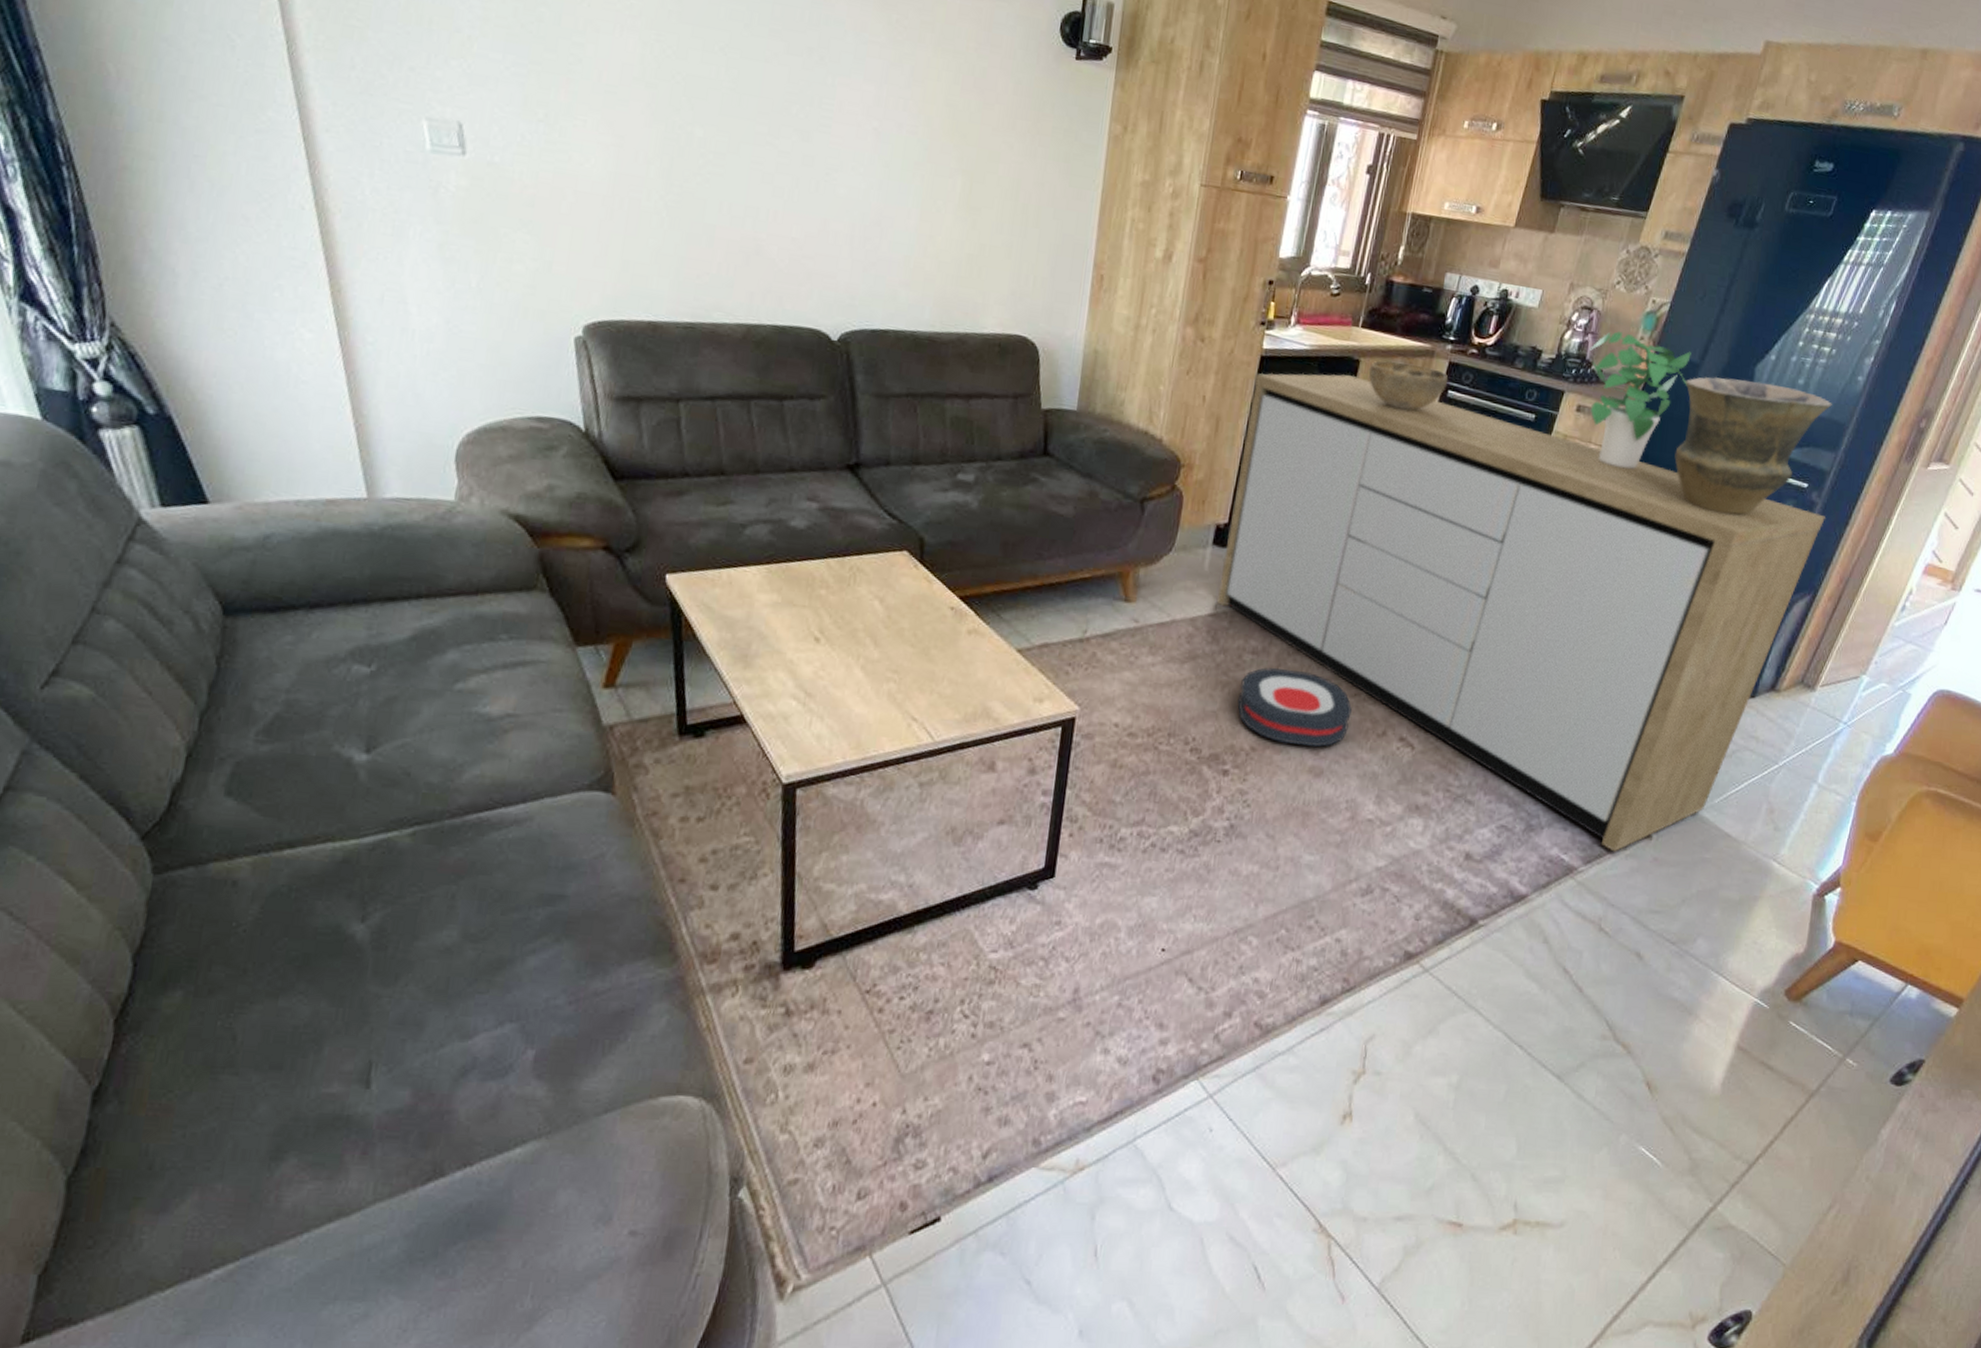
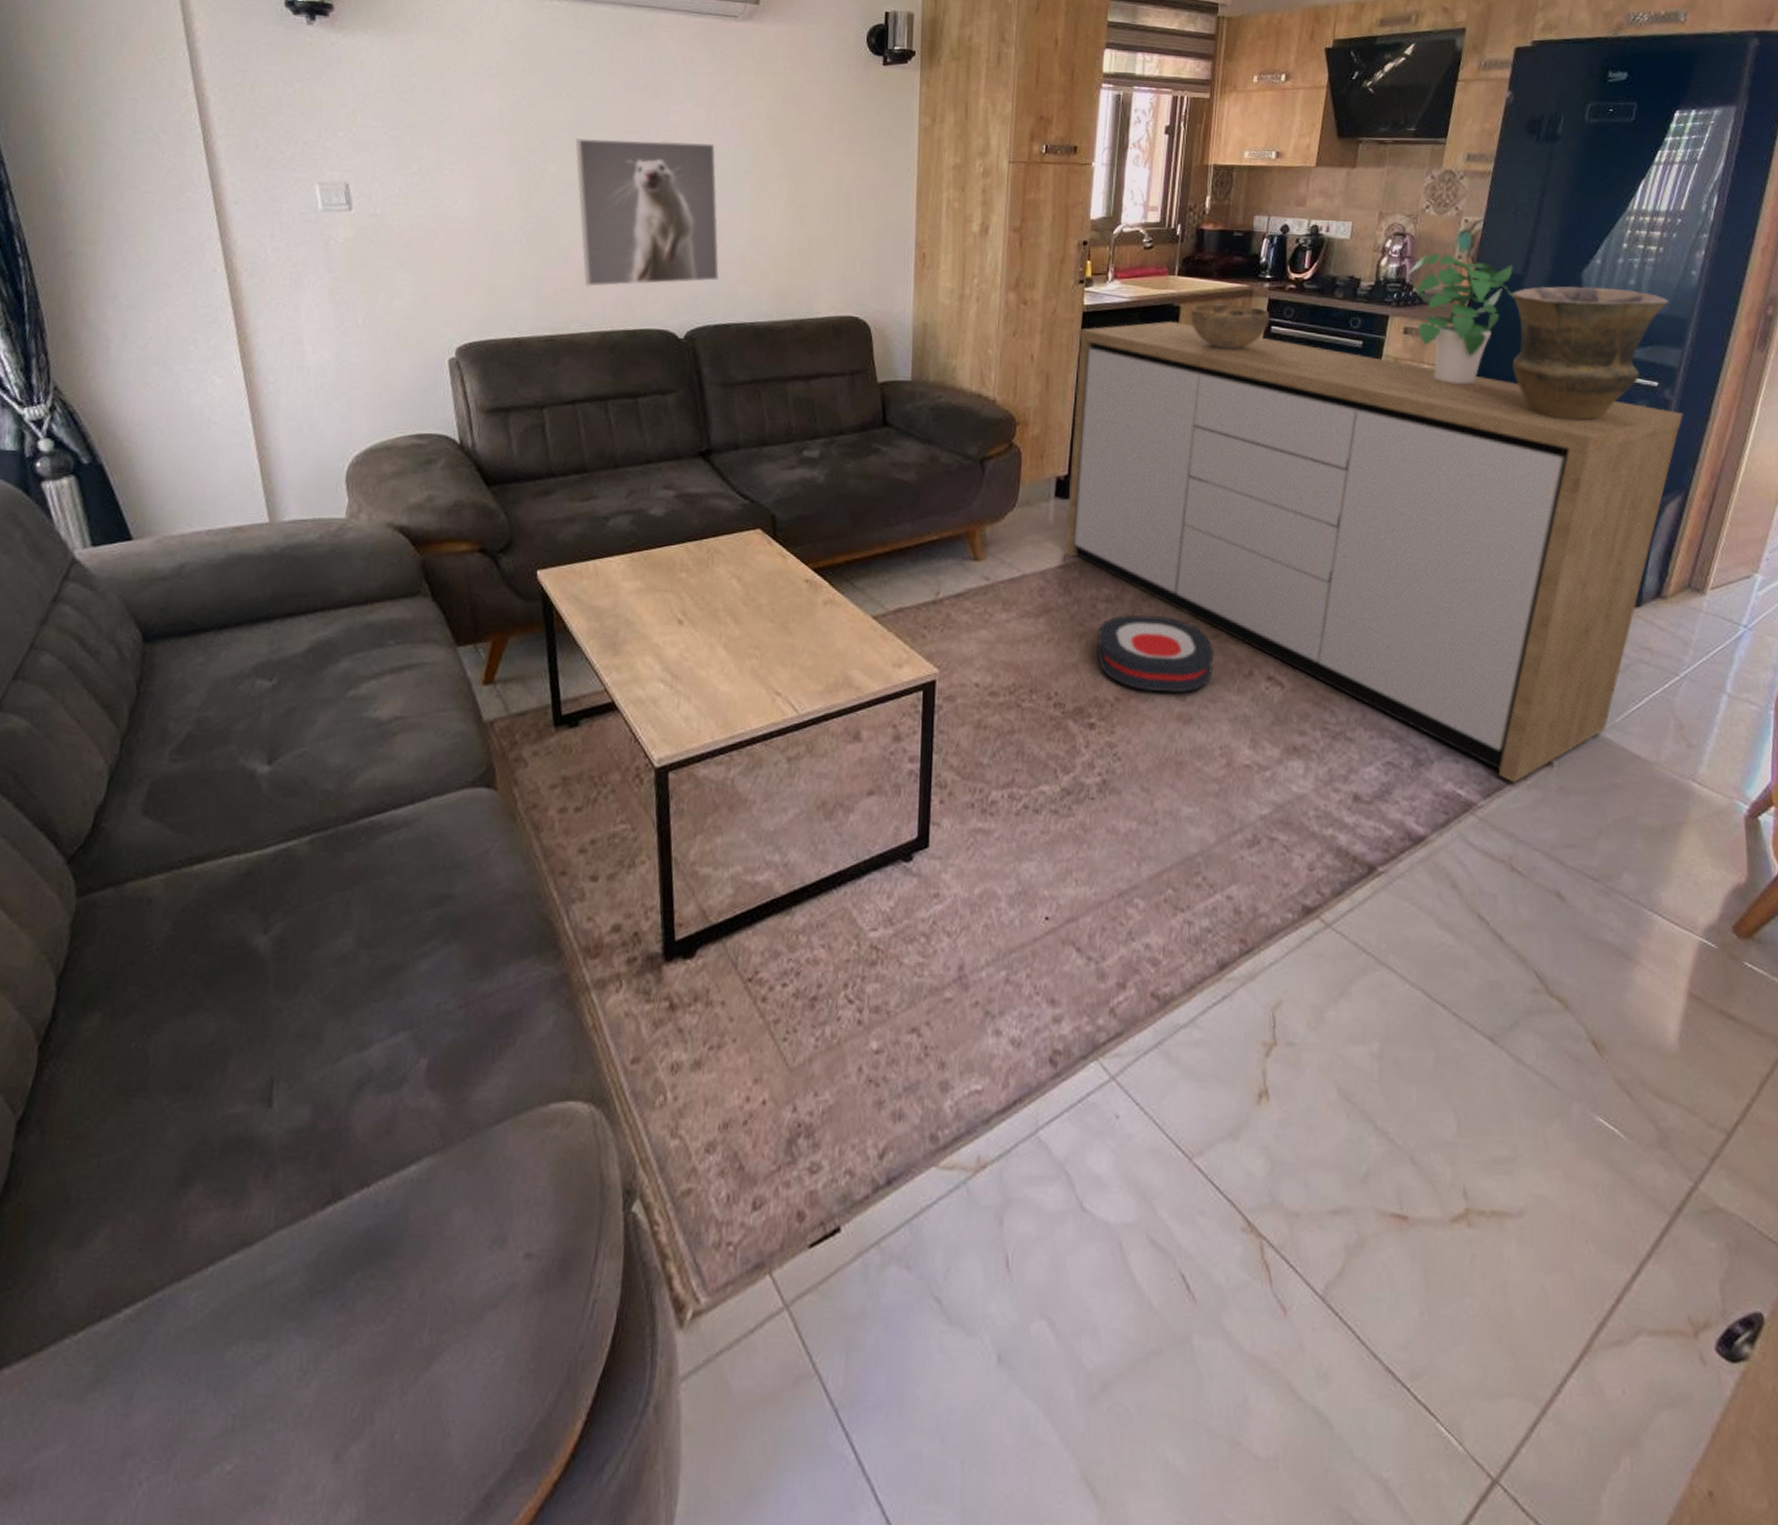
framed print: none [727,102,885,281] -> present [575,139,719,287]

